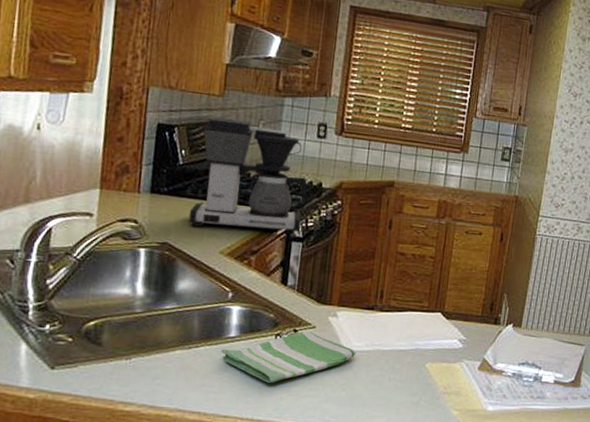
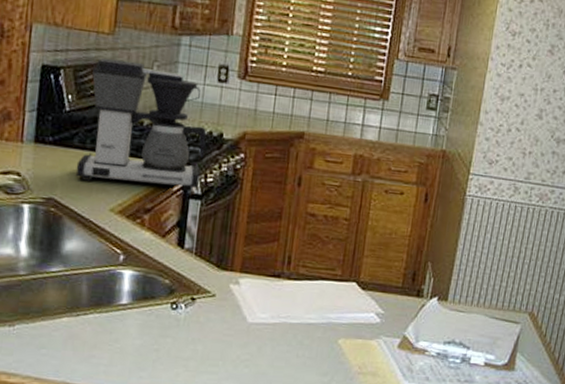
dish towel: present [221,331,357,383] -> none [111,299,261,357]

